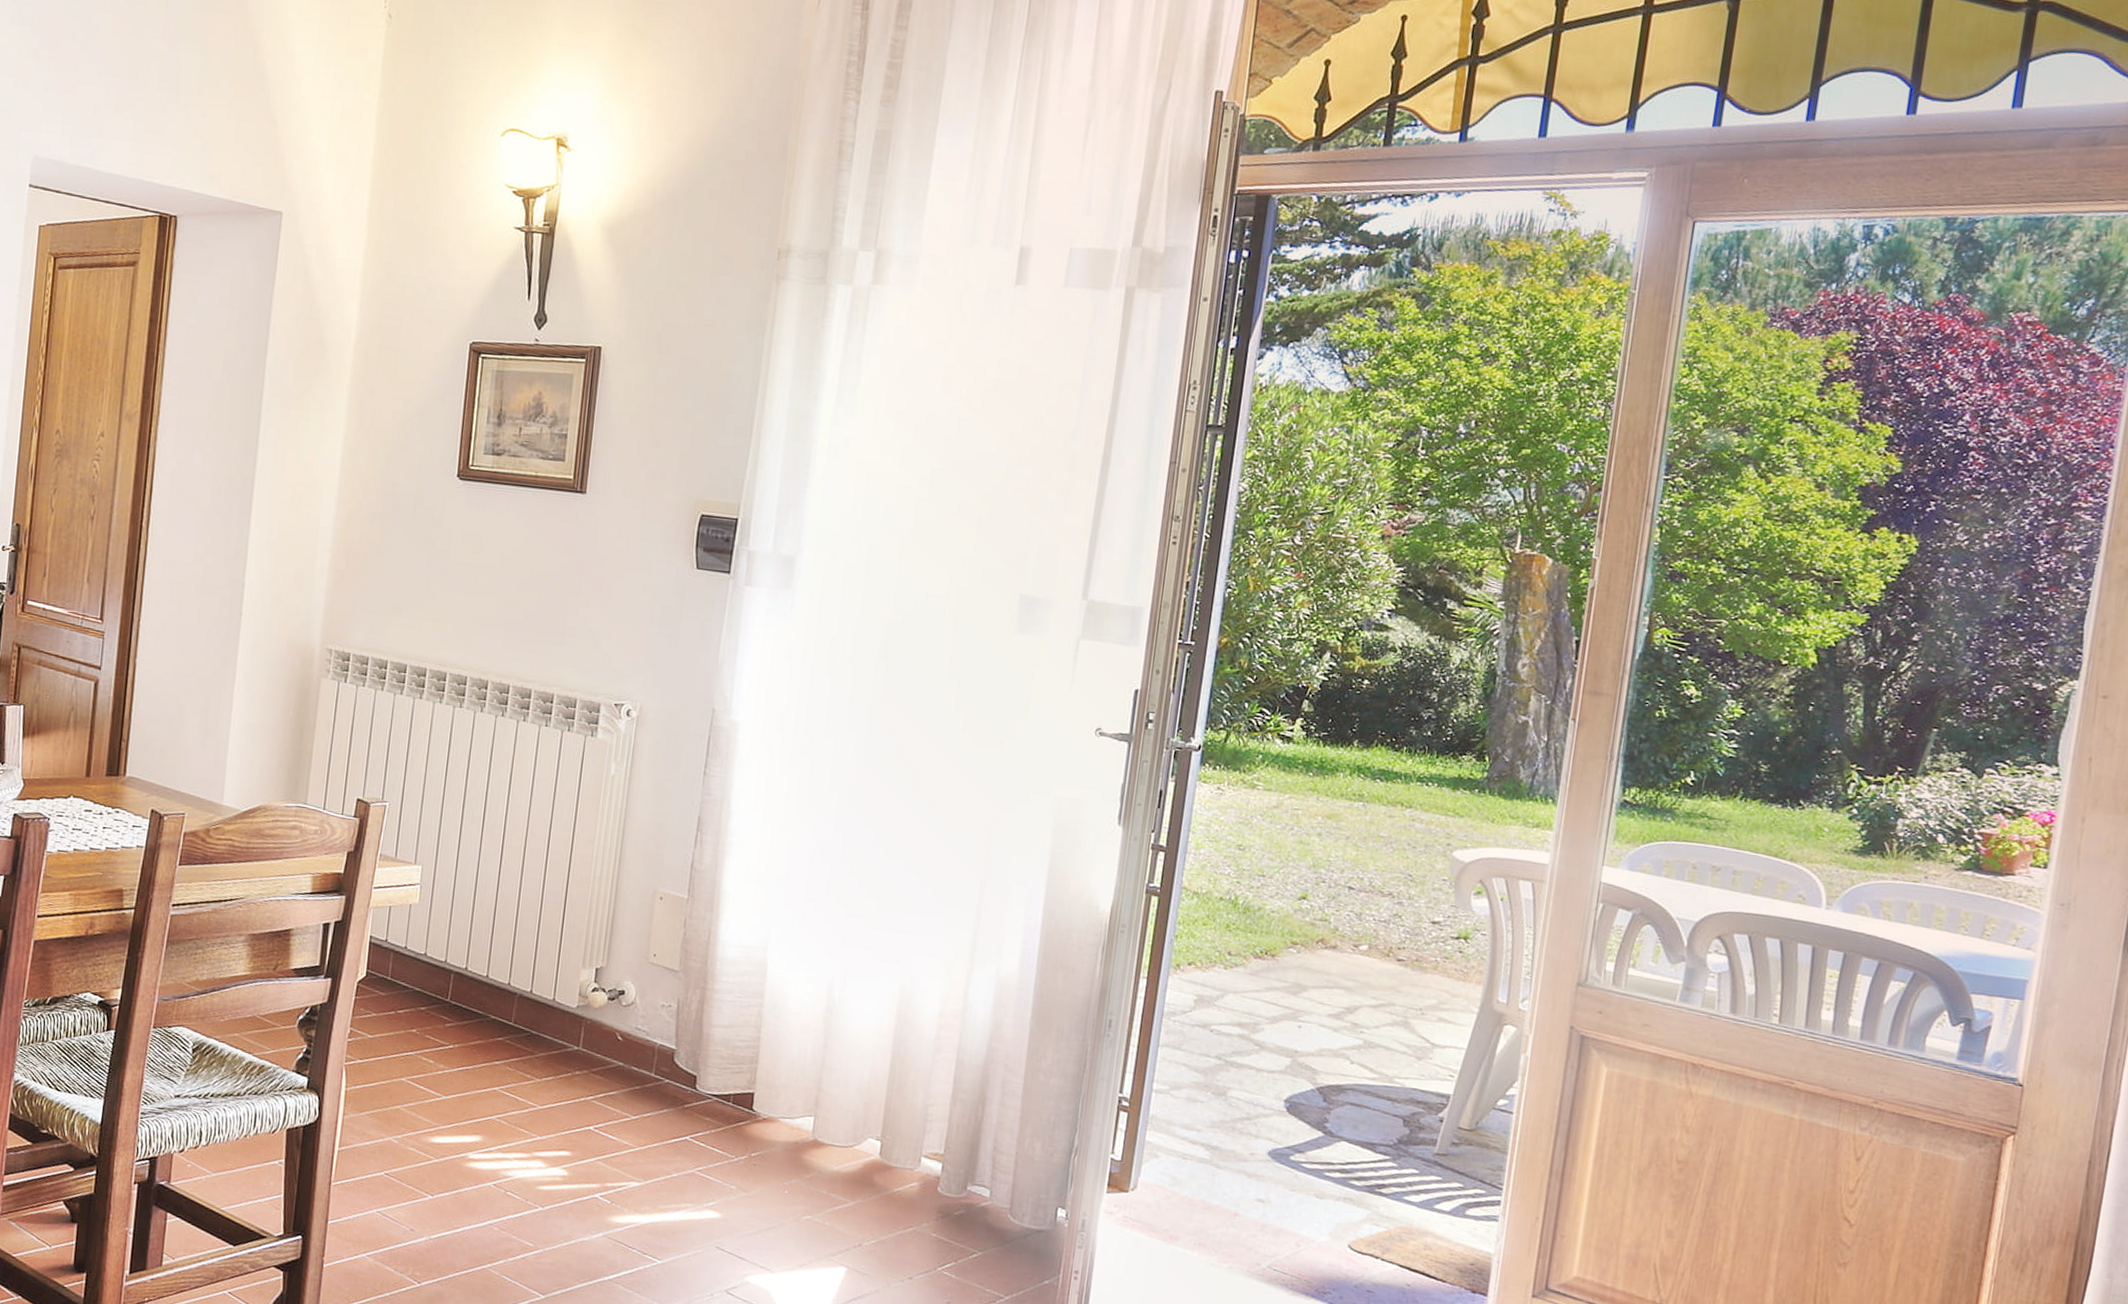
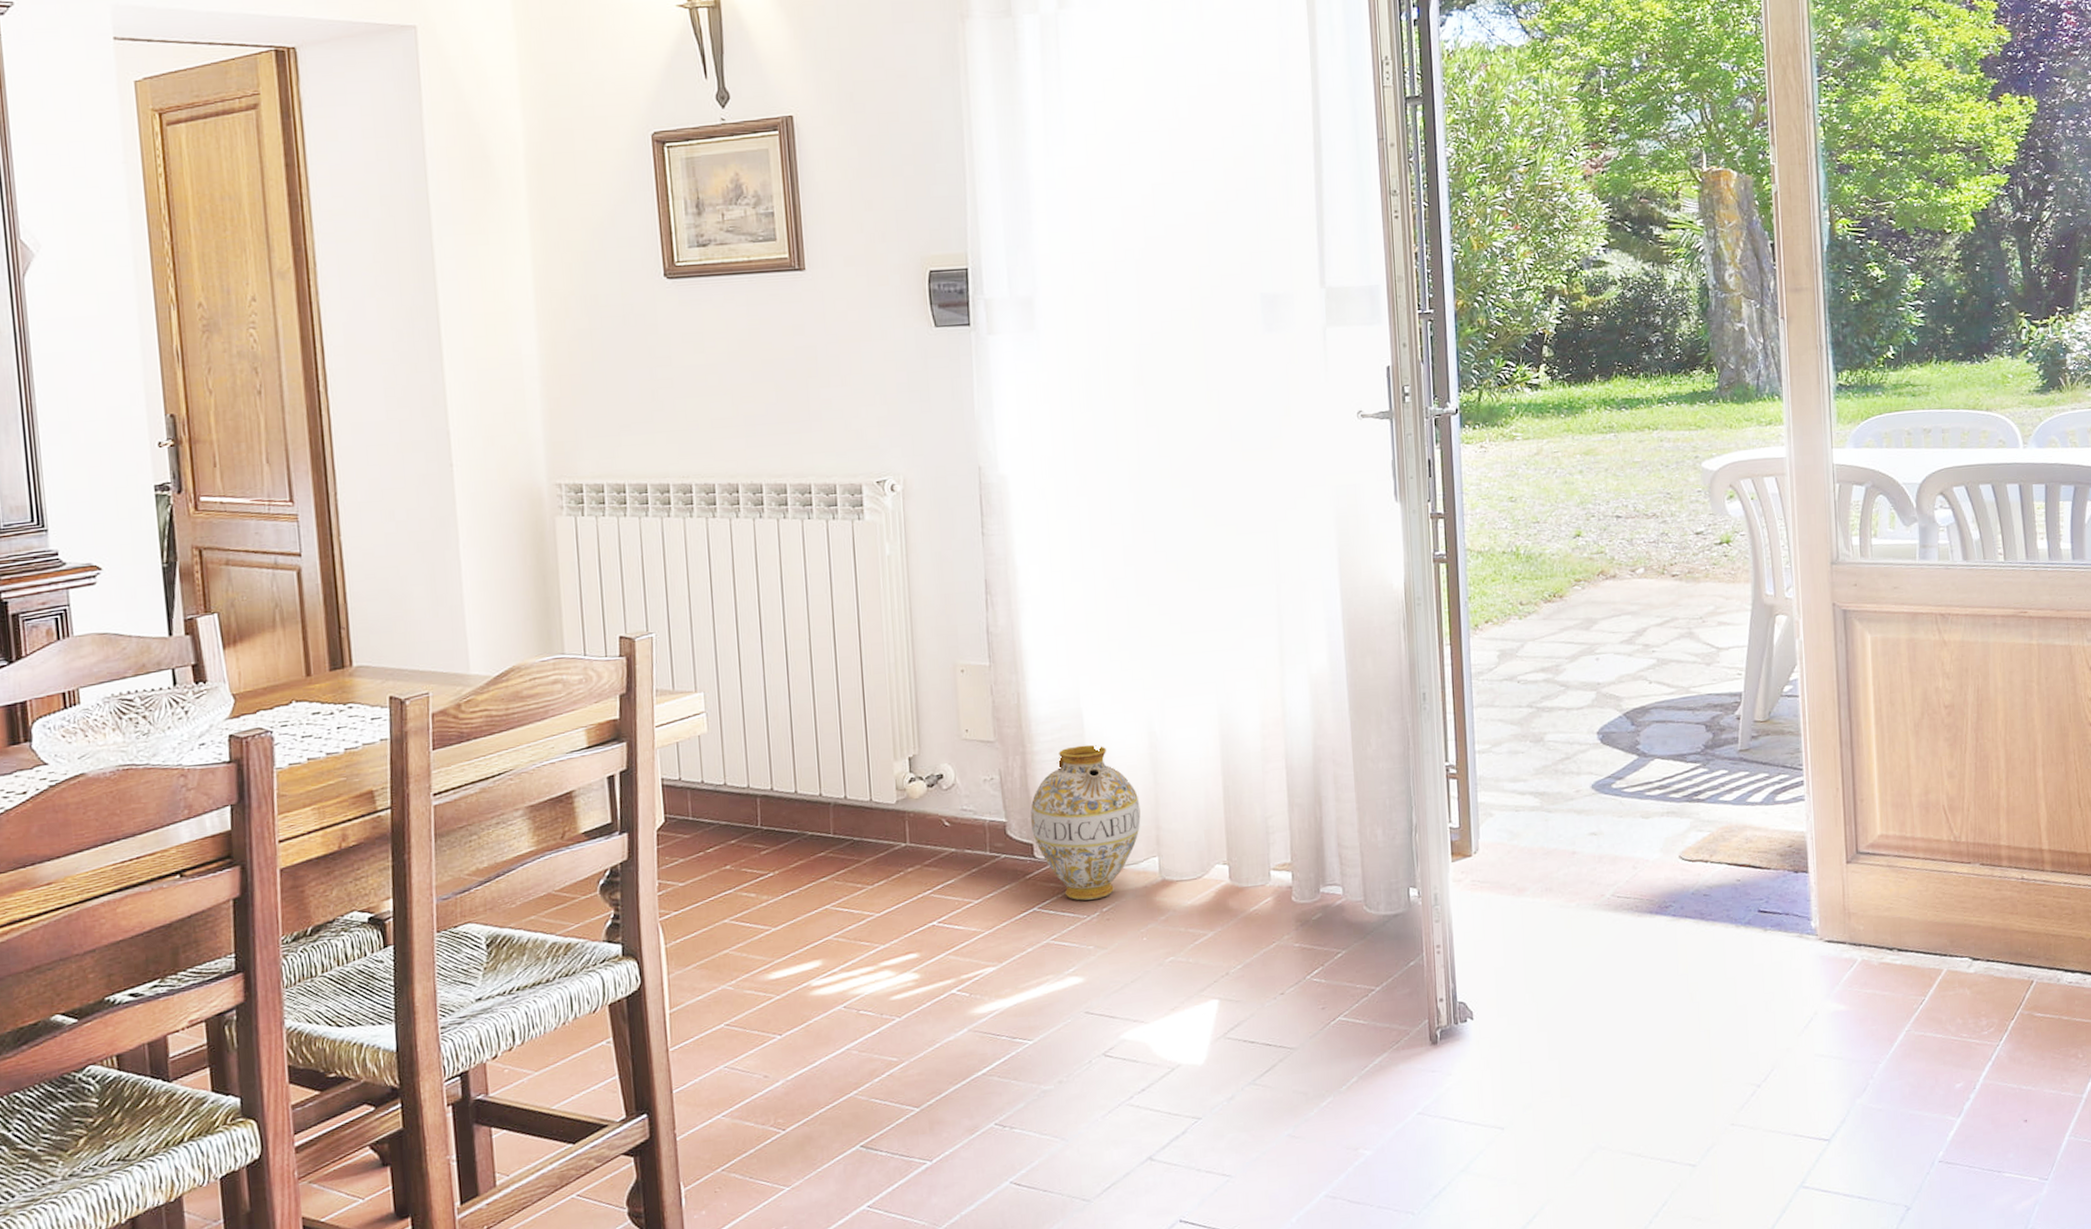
ceramic jug: none [698,993,806,1144] -> present [1030,744,1141,901]

